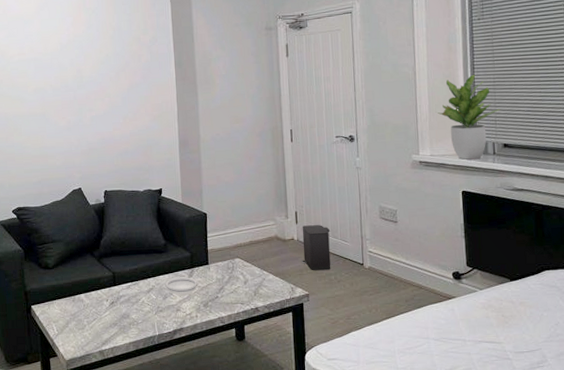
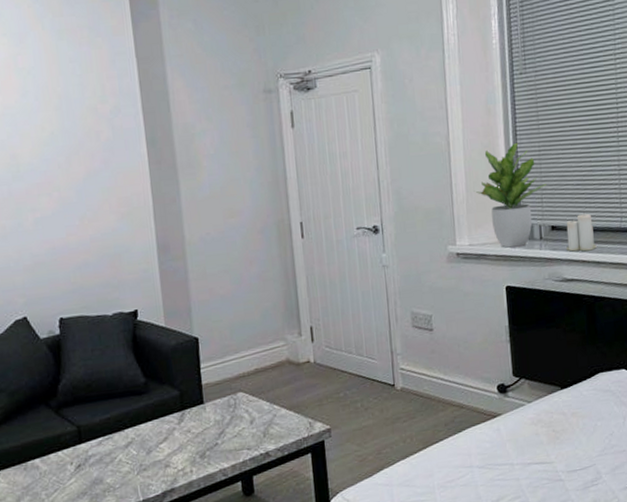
bowl: present [166,277,197,297] -> none [149,422,191,449]
pedal bin: present [300,225,331,270] -> none [319,341,356,398]
candle: none [516,133,545,167] -> present [565,211,597,252]

